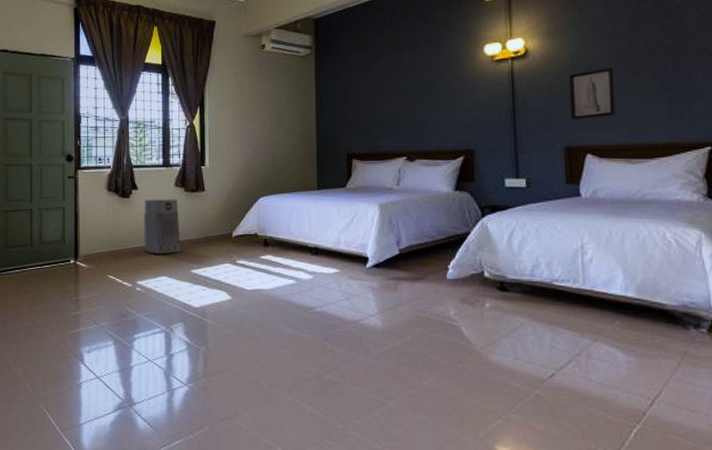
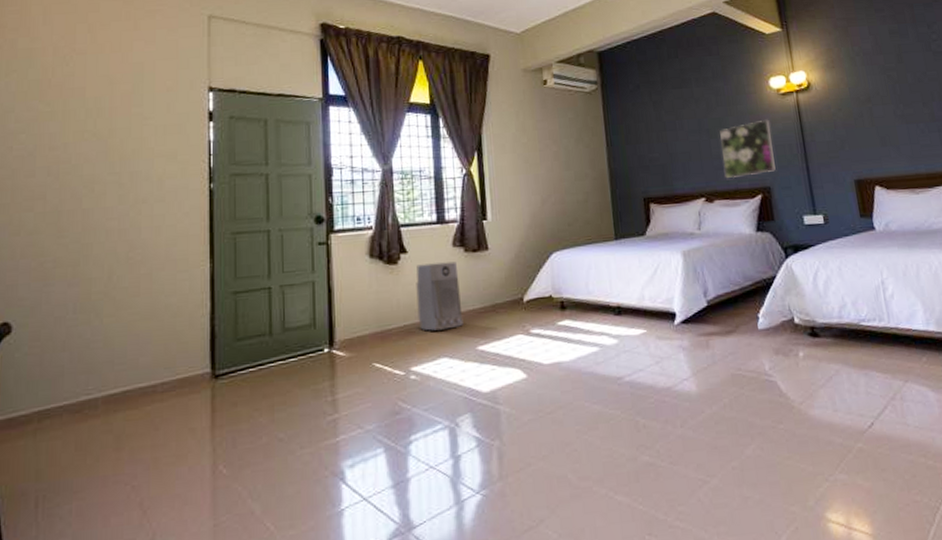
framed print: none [427,85,481,140] -> present [720,119,776,179]
wall art: present [569,67,616,121] -> none [850,99,896,153]

